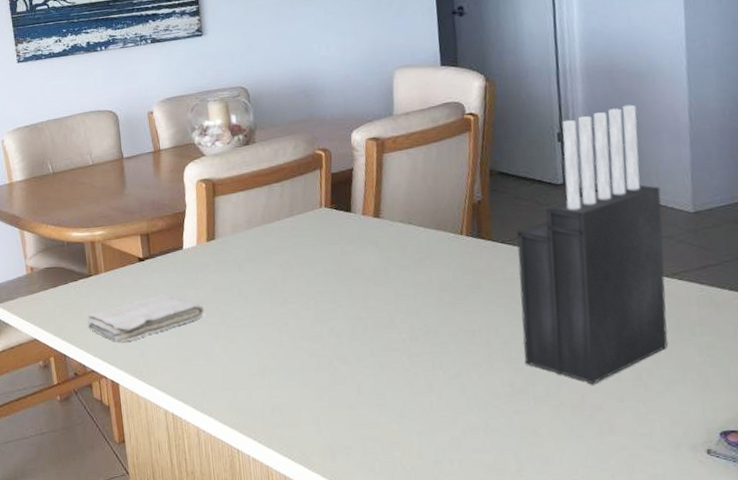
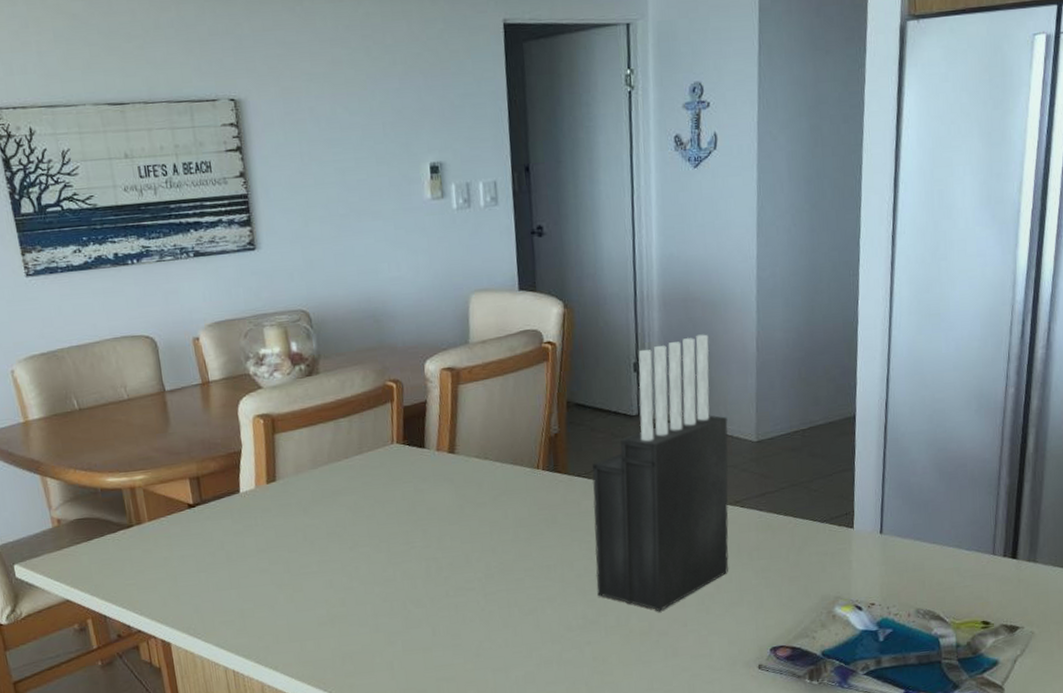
washcloth: present [87,294,205,342] -> none [129,543,267,598]

